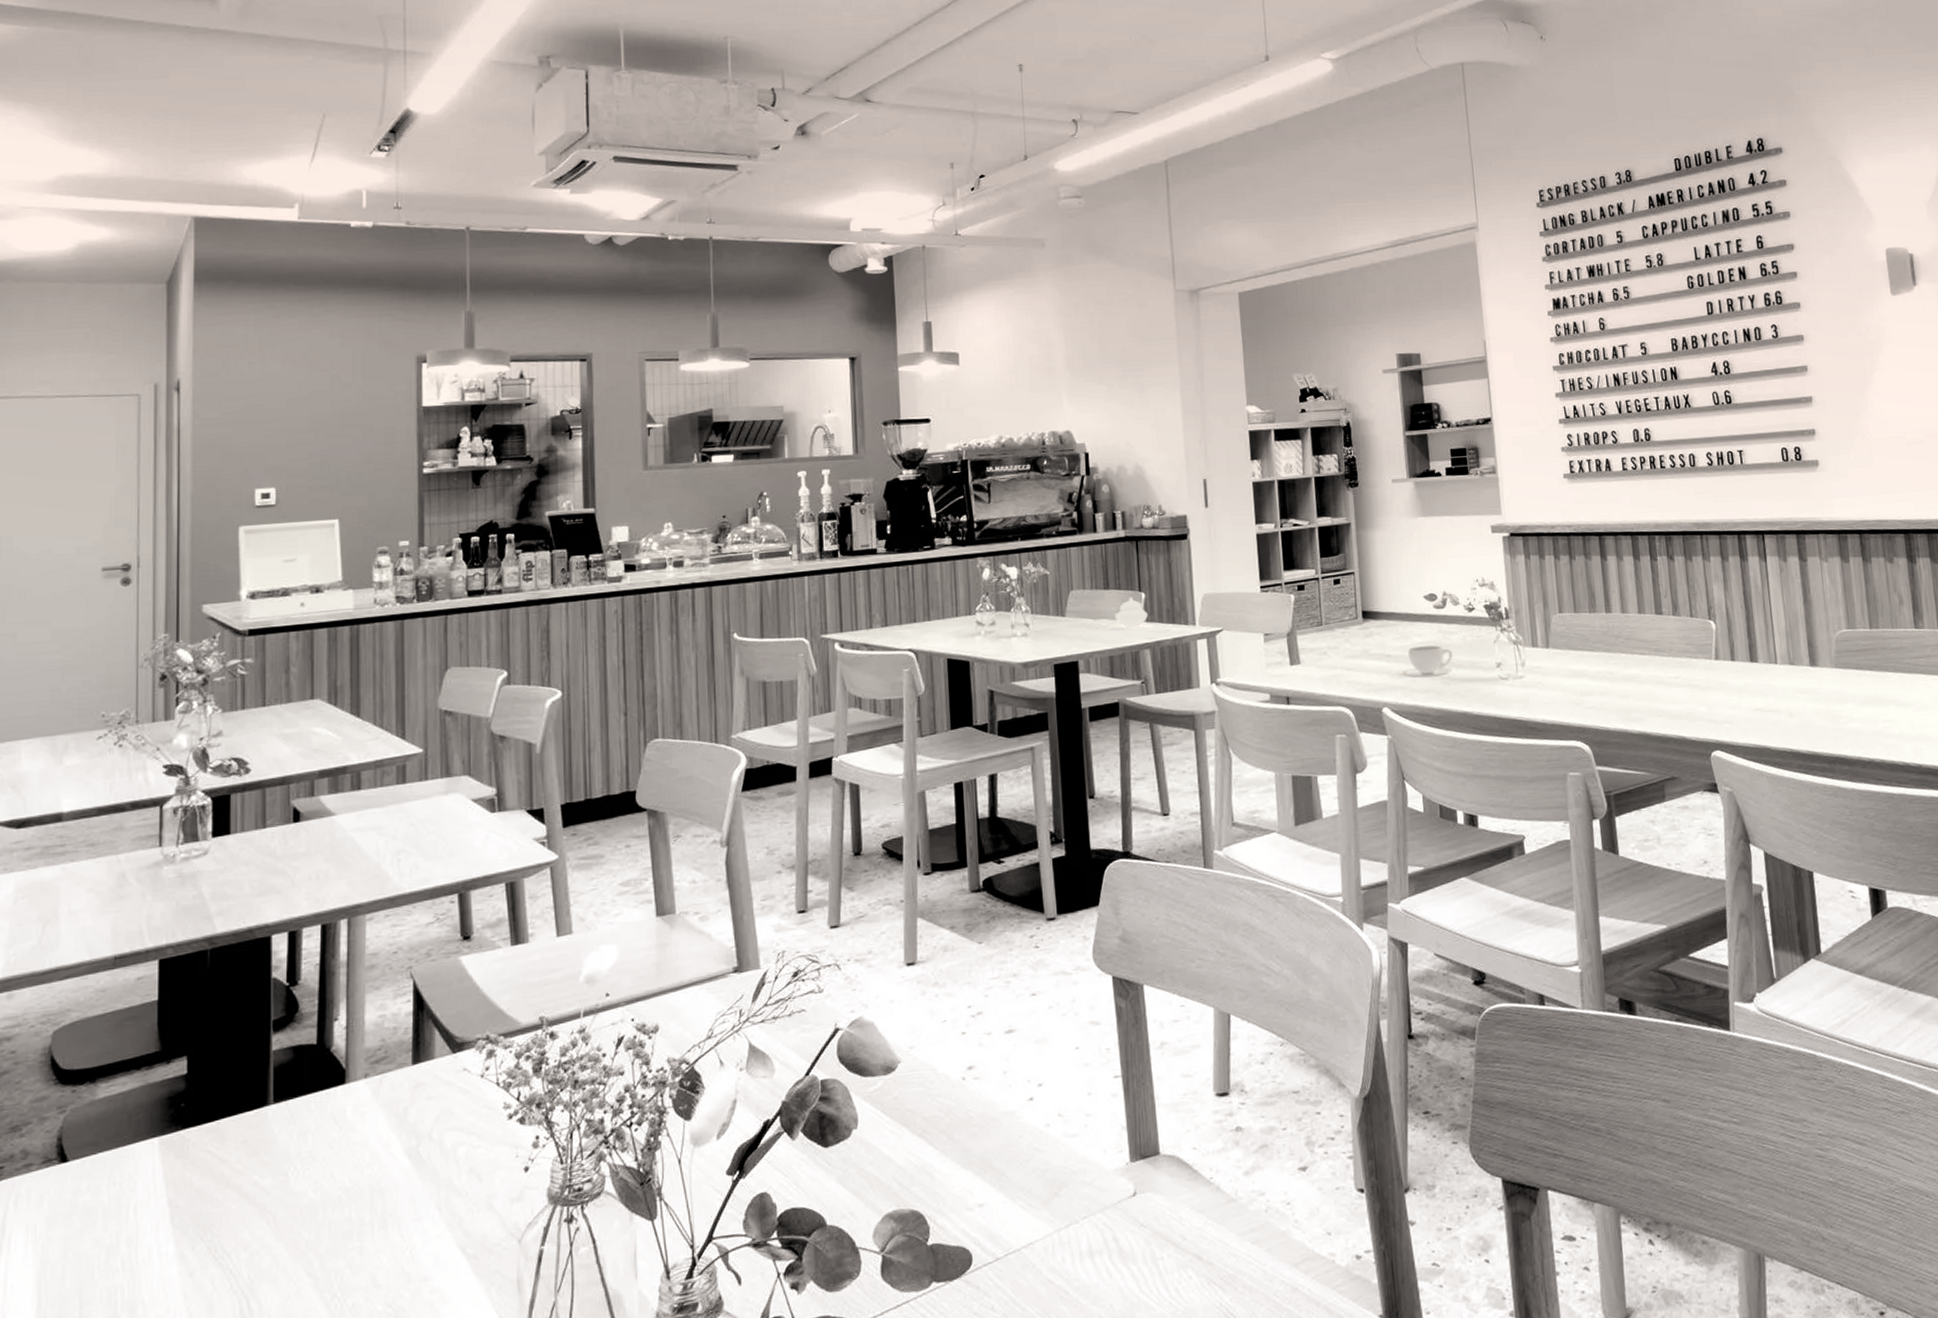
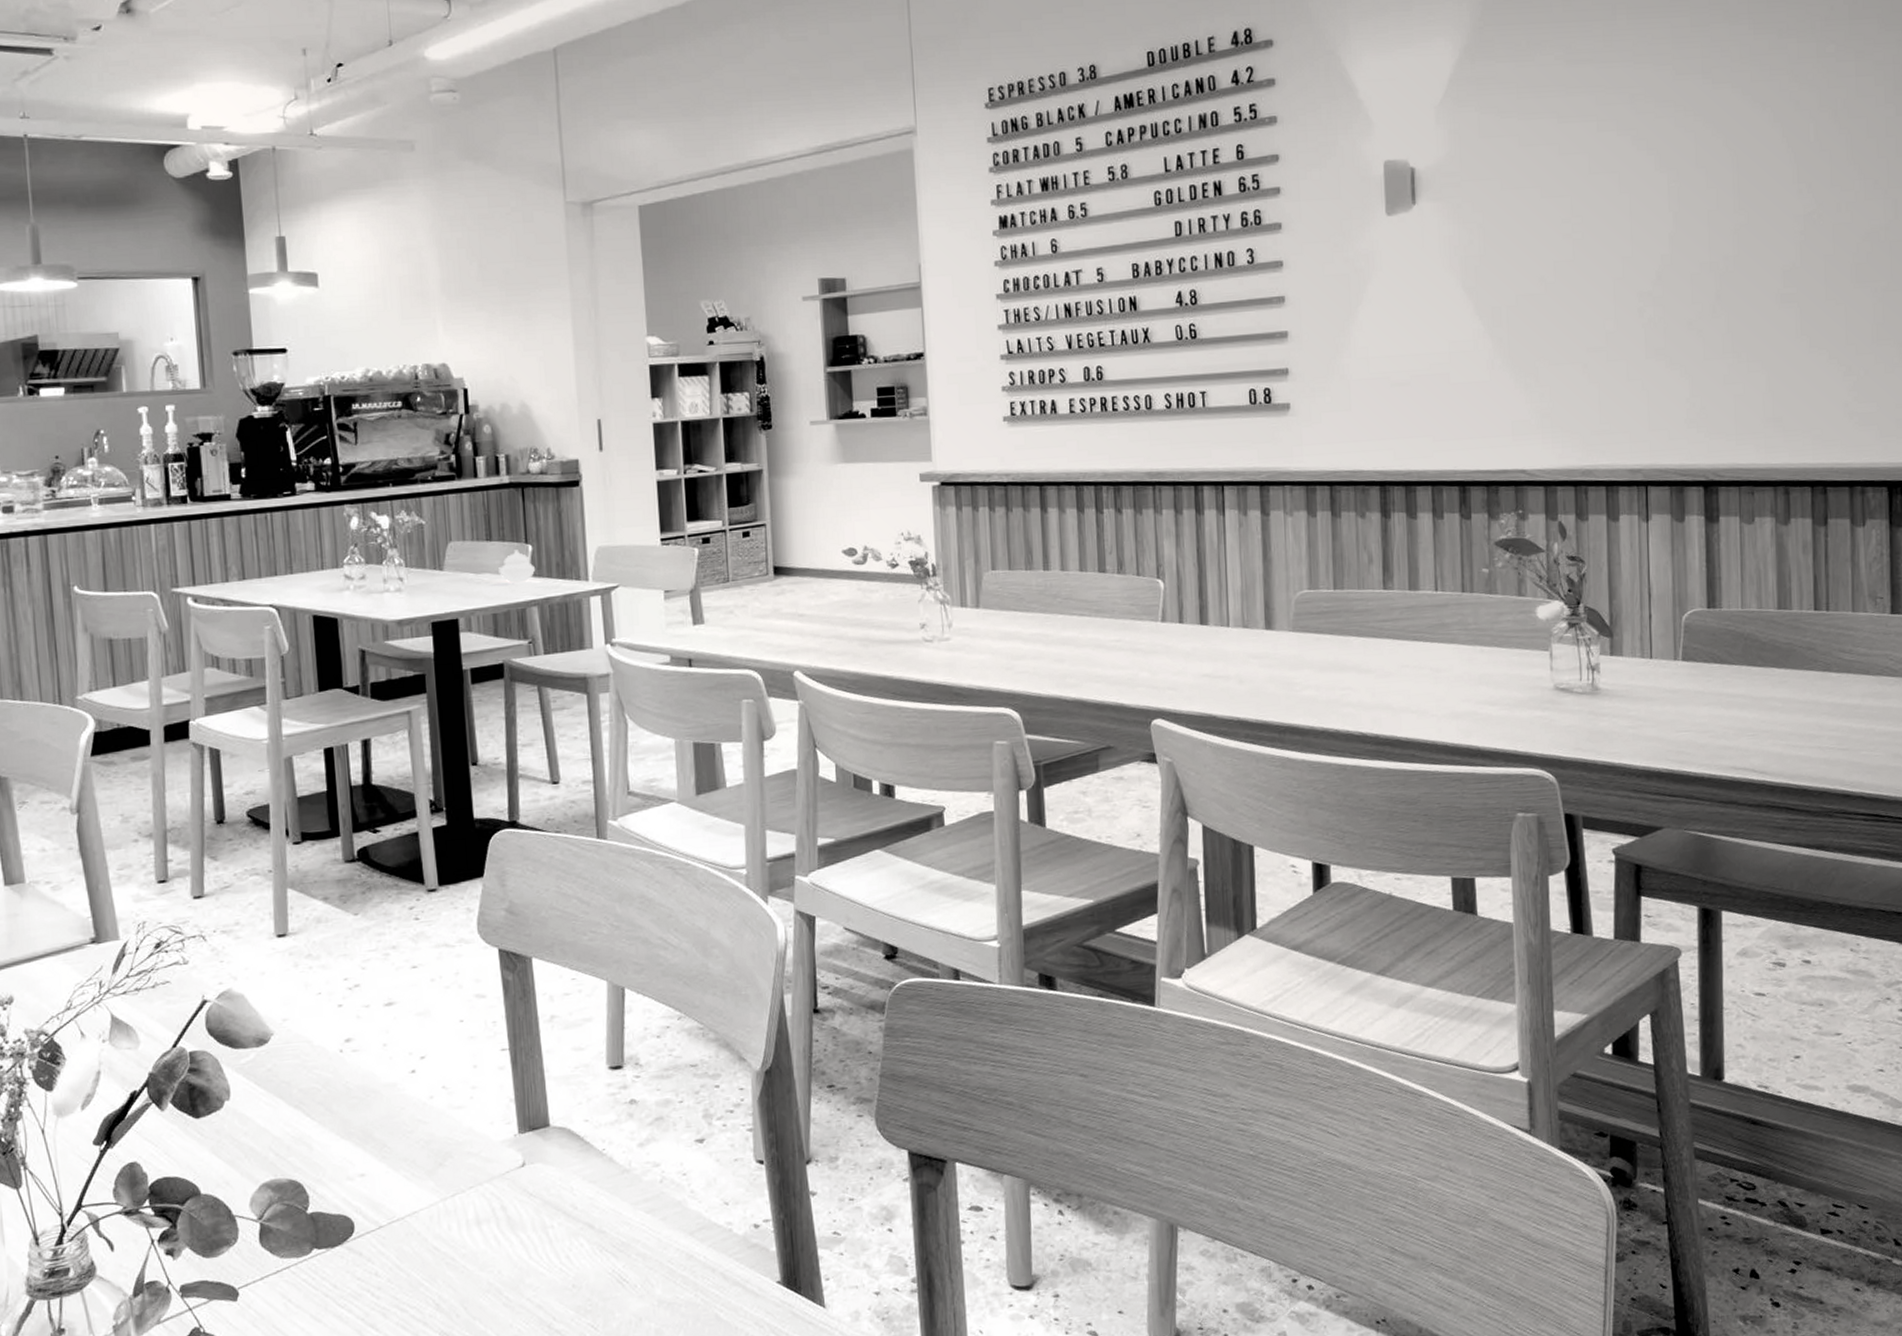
teacup: present [1403,645,1453,678] -> none [817,604,873,639]

